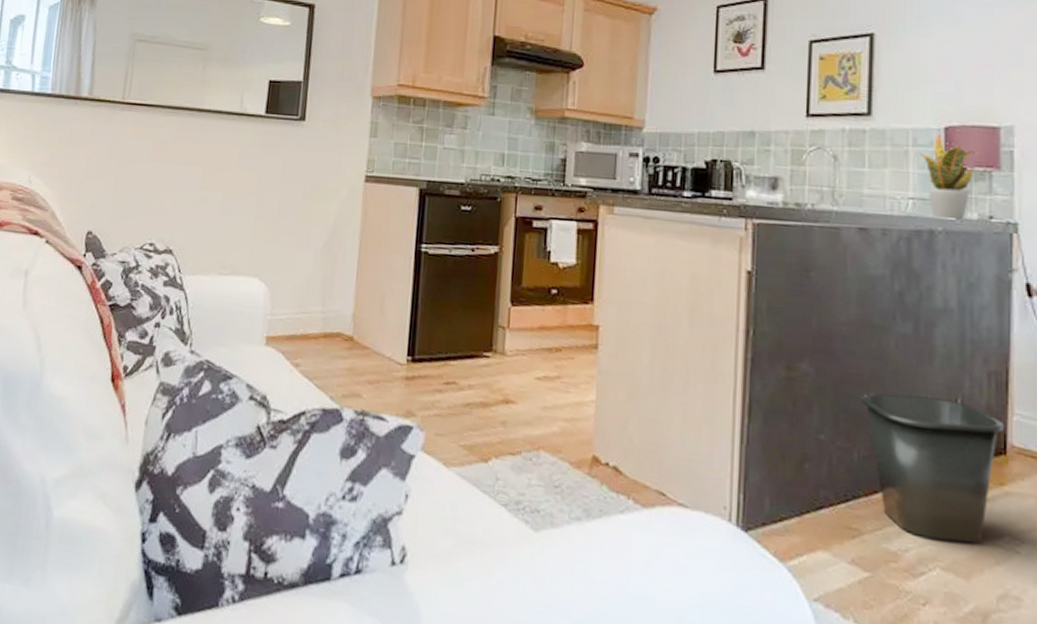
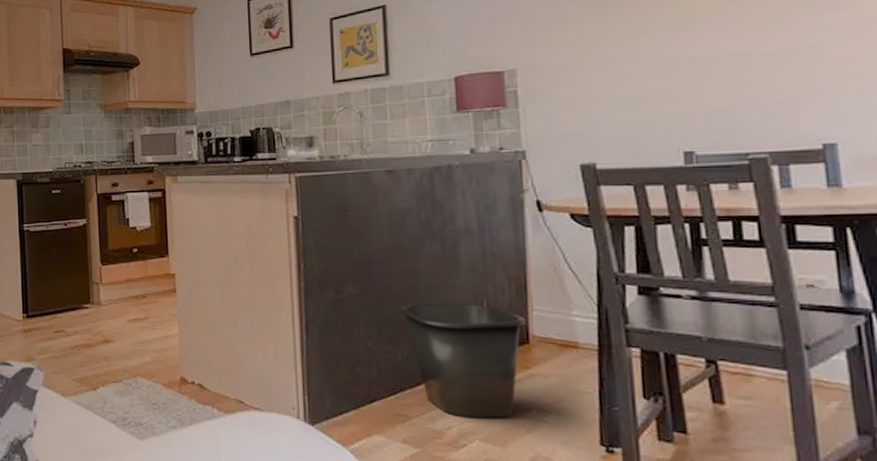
potted plant: present [919,134,980,222] -> none [433,83,488,157]

